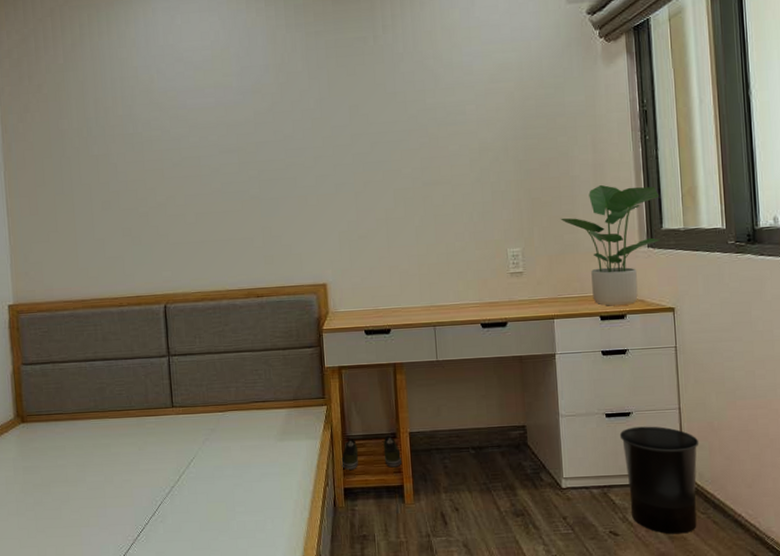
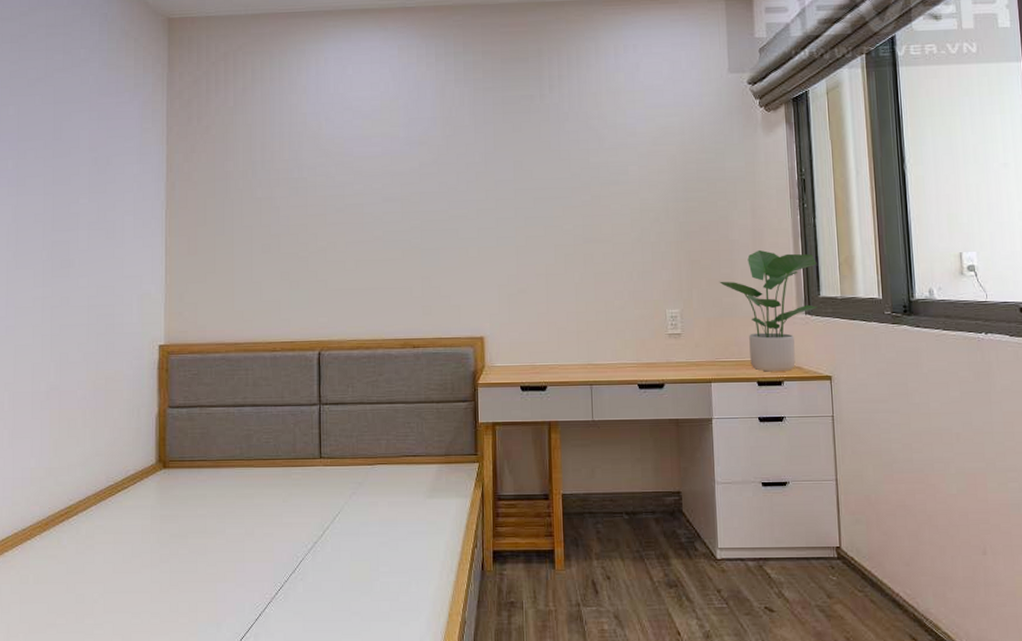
shoe: present [340,436,403,470] -> none [490,497,554,531]
waste bin: present [619,426,699,534] -> none [776,497,857,613]

